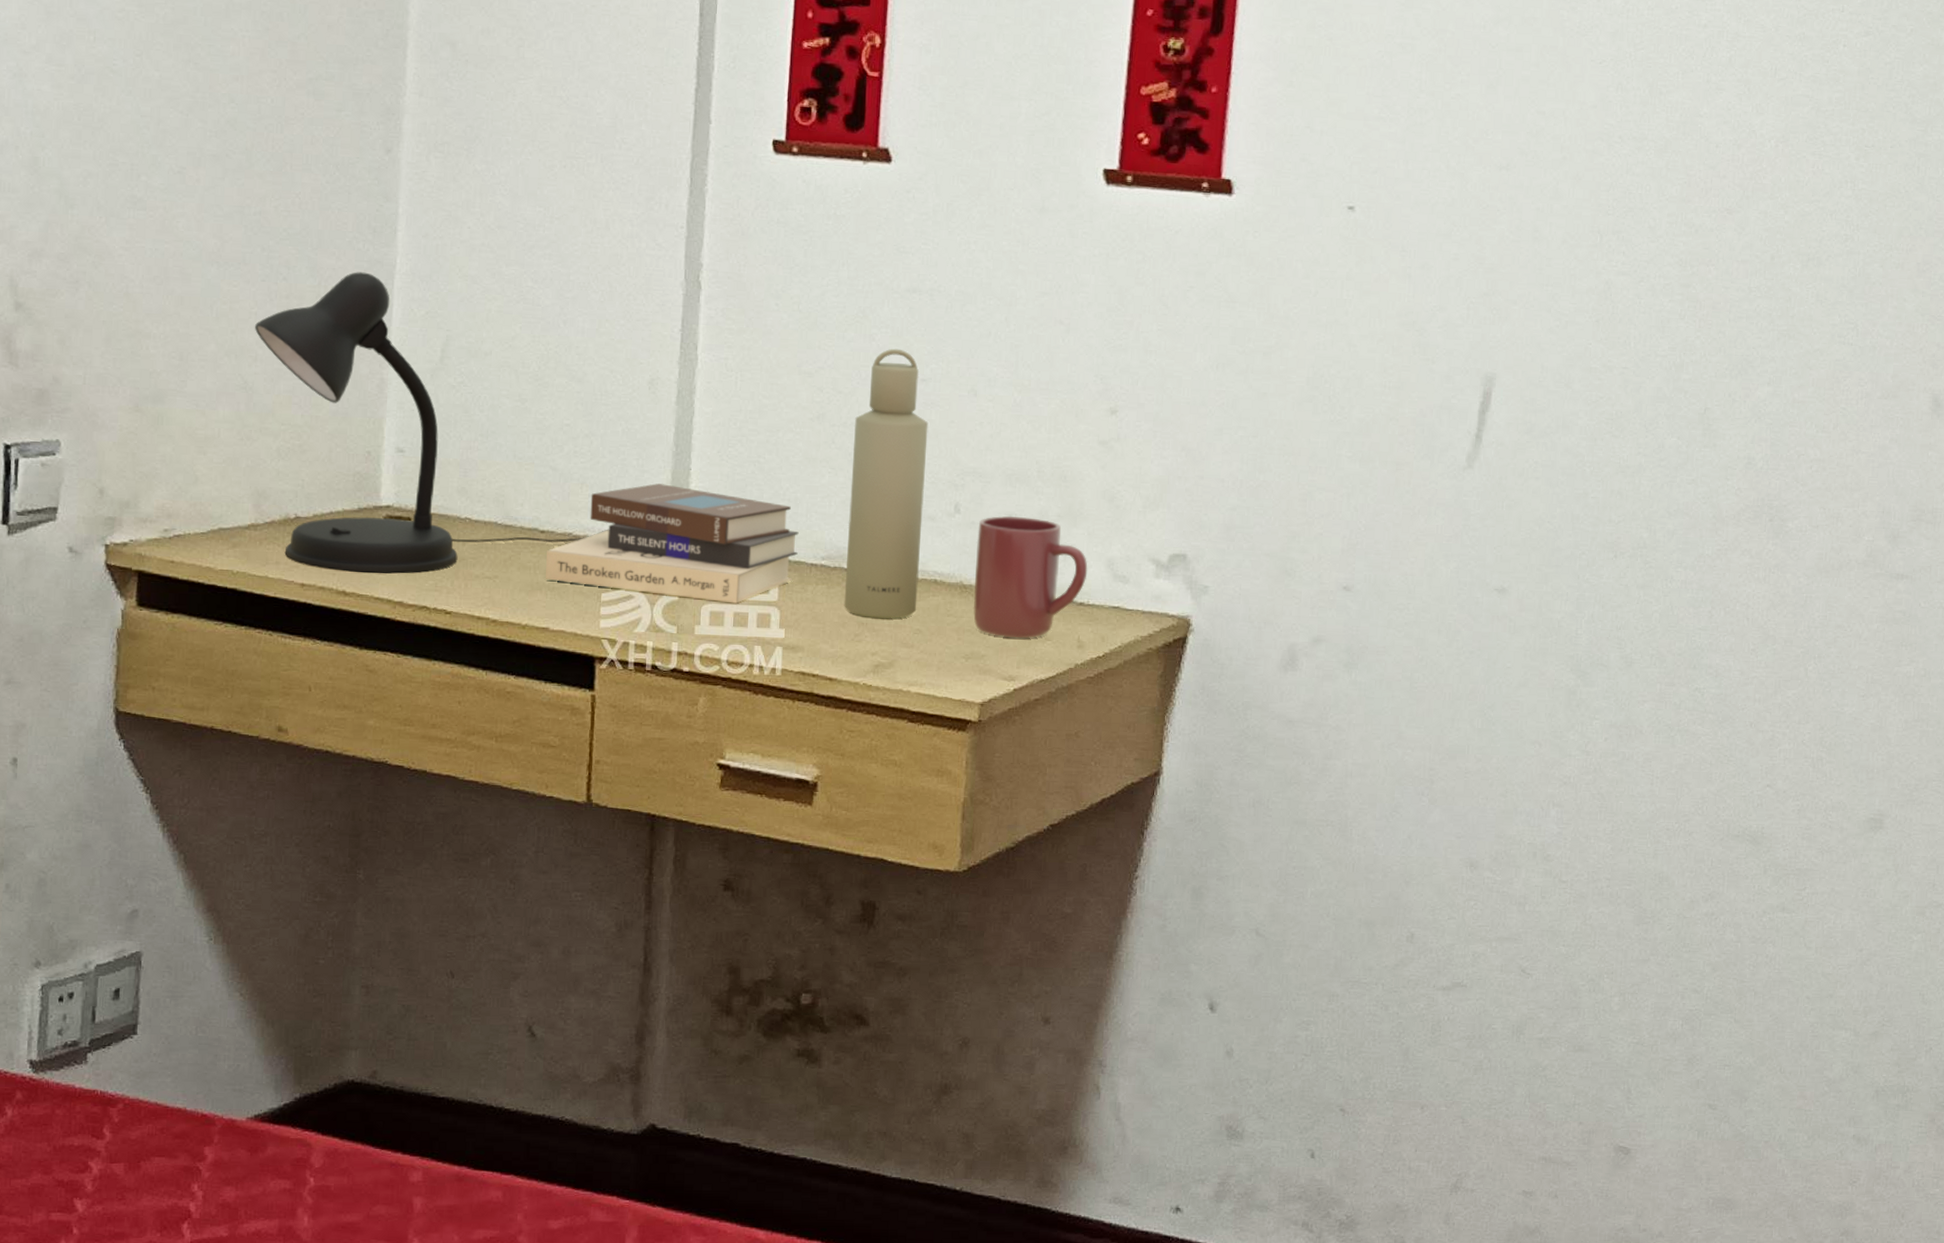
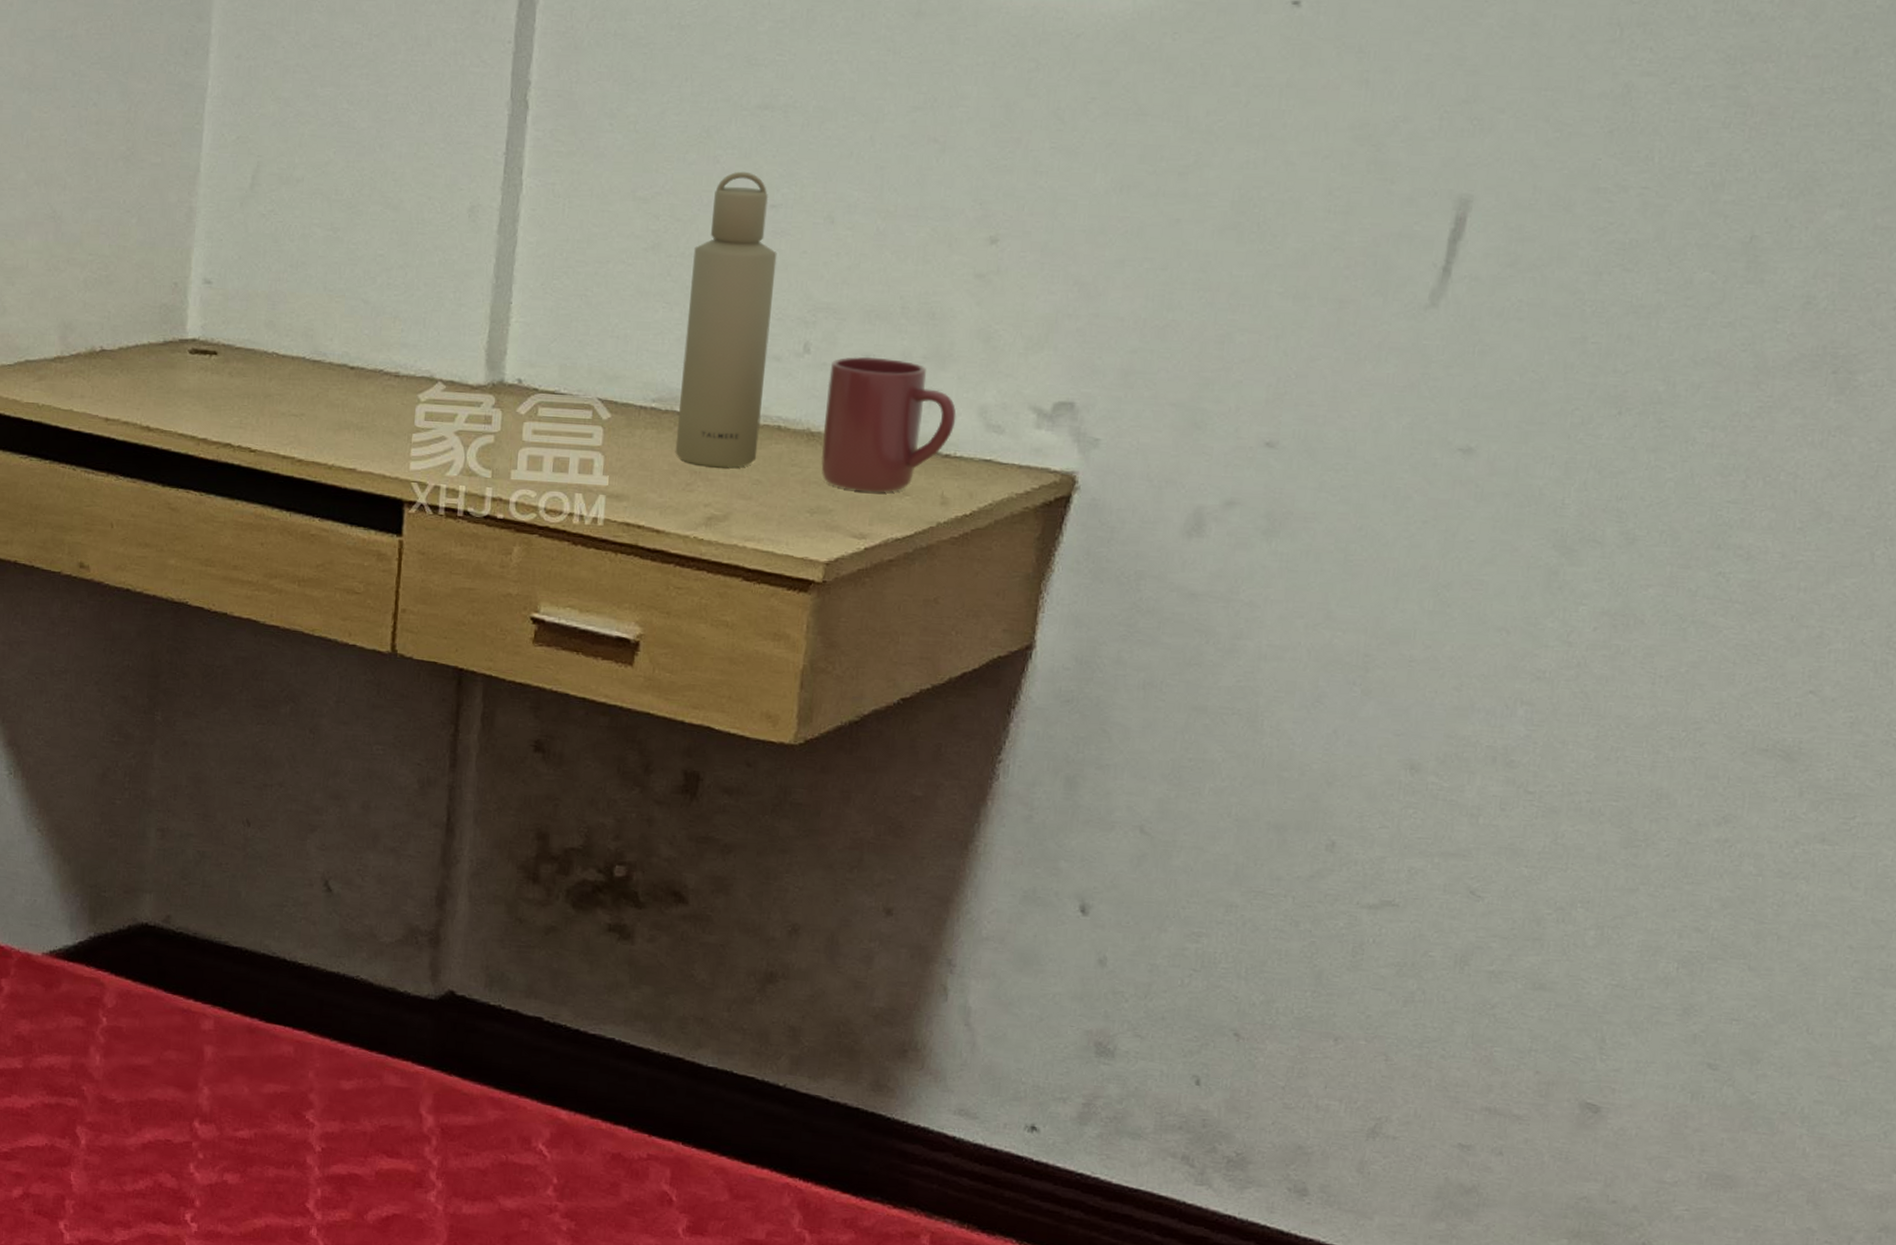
desk lamp: present [254,272,609,574] -> none [63,96,422,410]
books: present [546,483,799,604] -> none [354,318,628,448]

